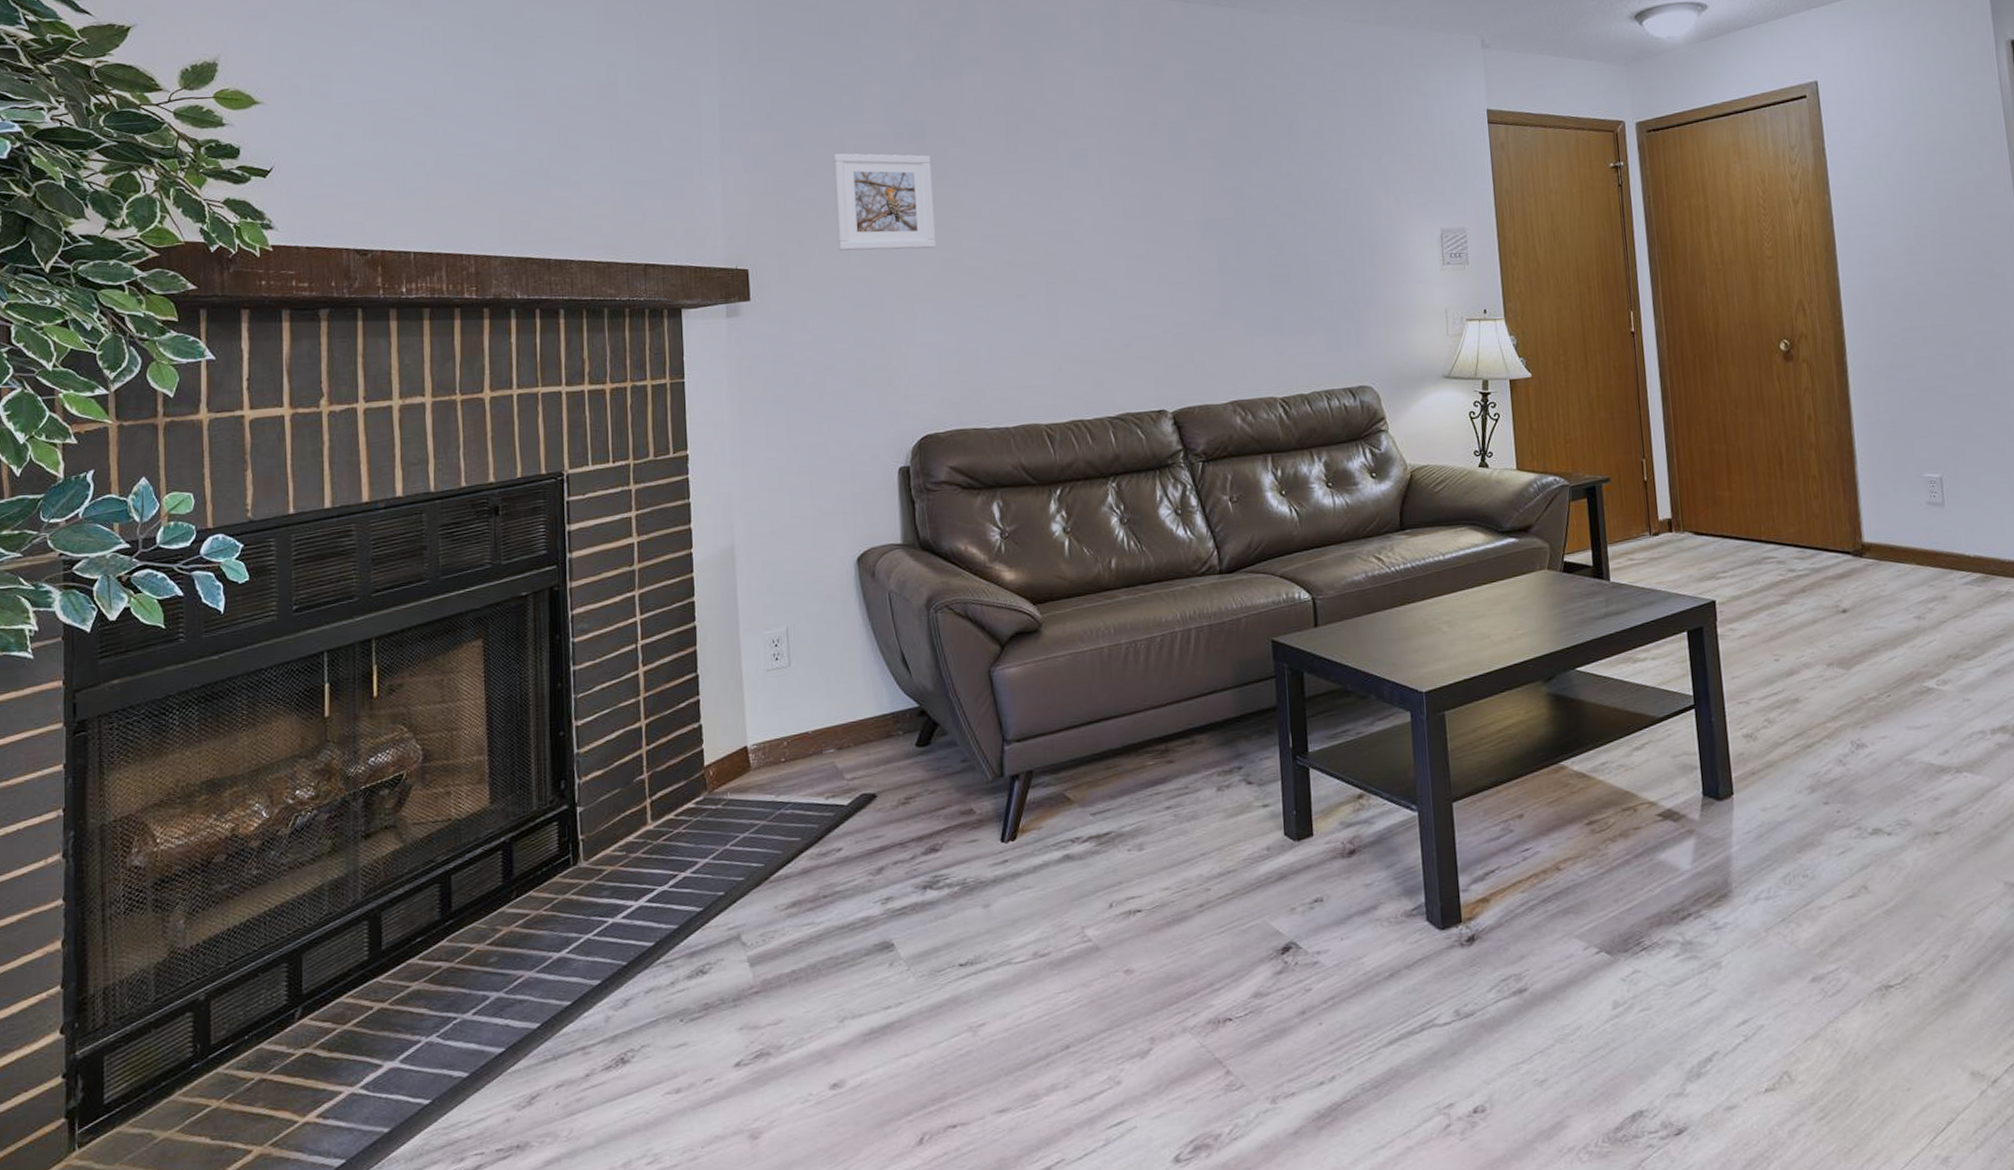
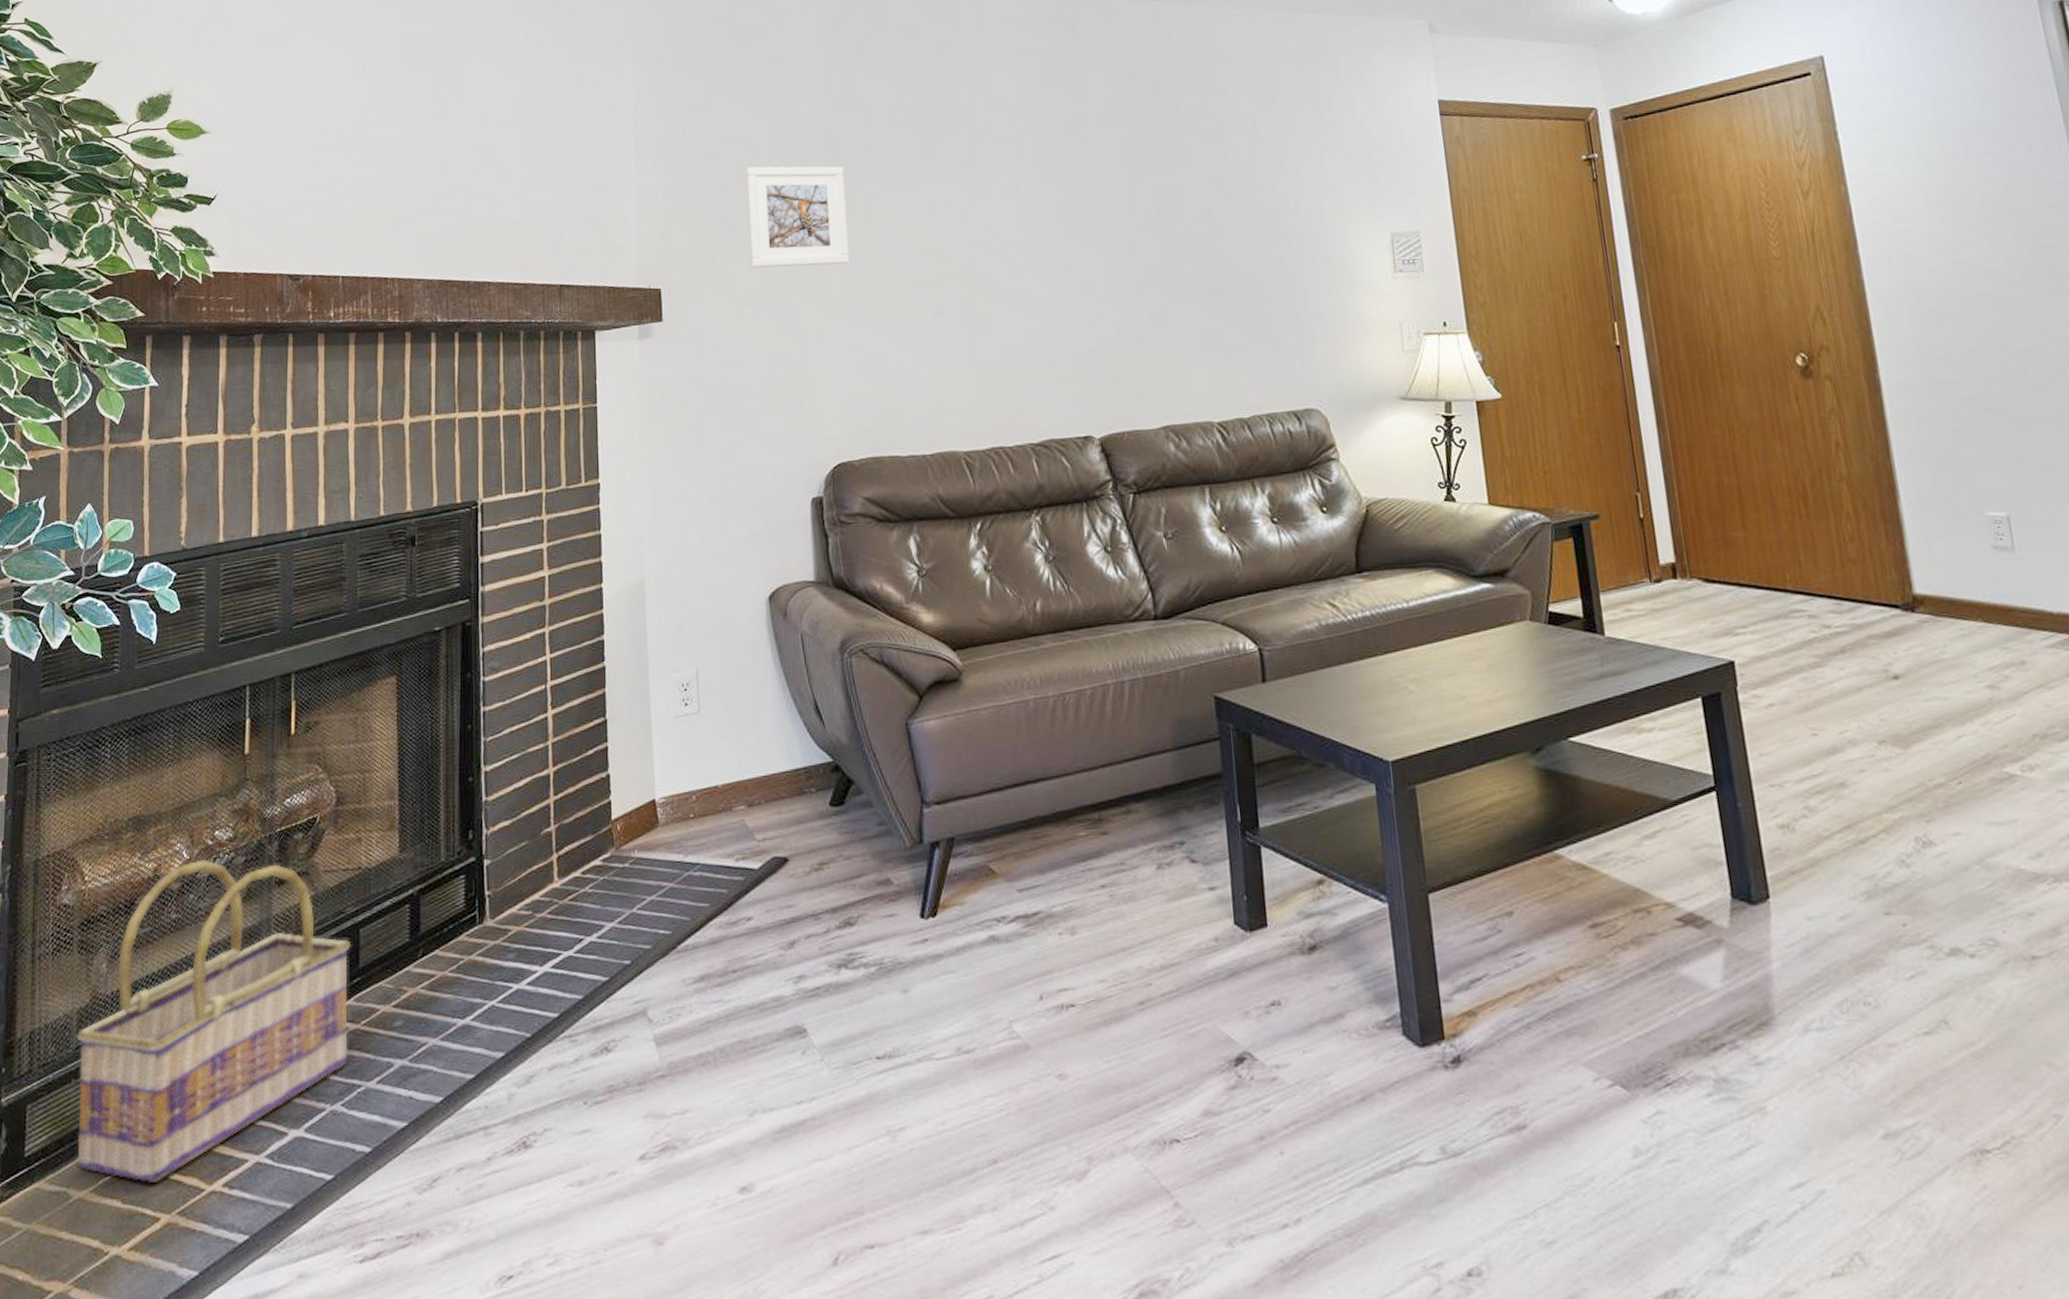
basket: none [154,817,444,1119] -> present [76,859,352,1182]

